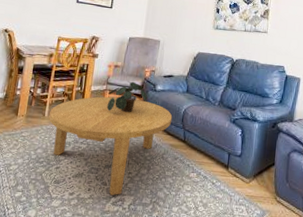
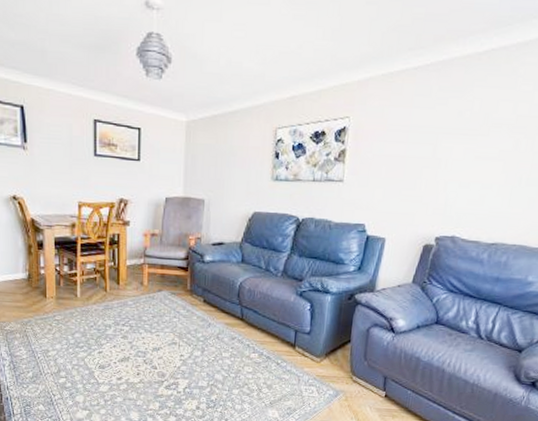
coffee table: present [49,96,173,196] -> none [82,271,226,380]
potted plant: present [107,81,148,113] -> none [147,252,195,290]

